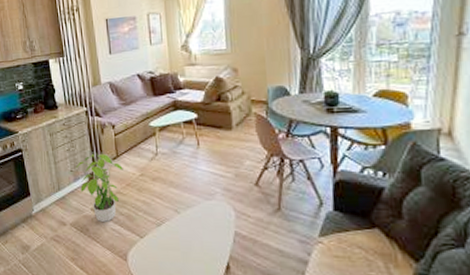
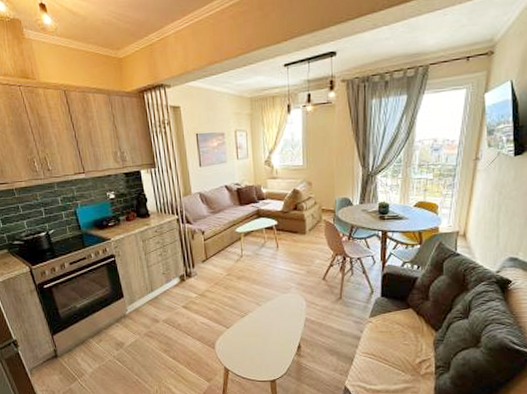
potted plant: present [75,151,123,222] -> none [167,255,212,317]

